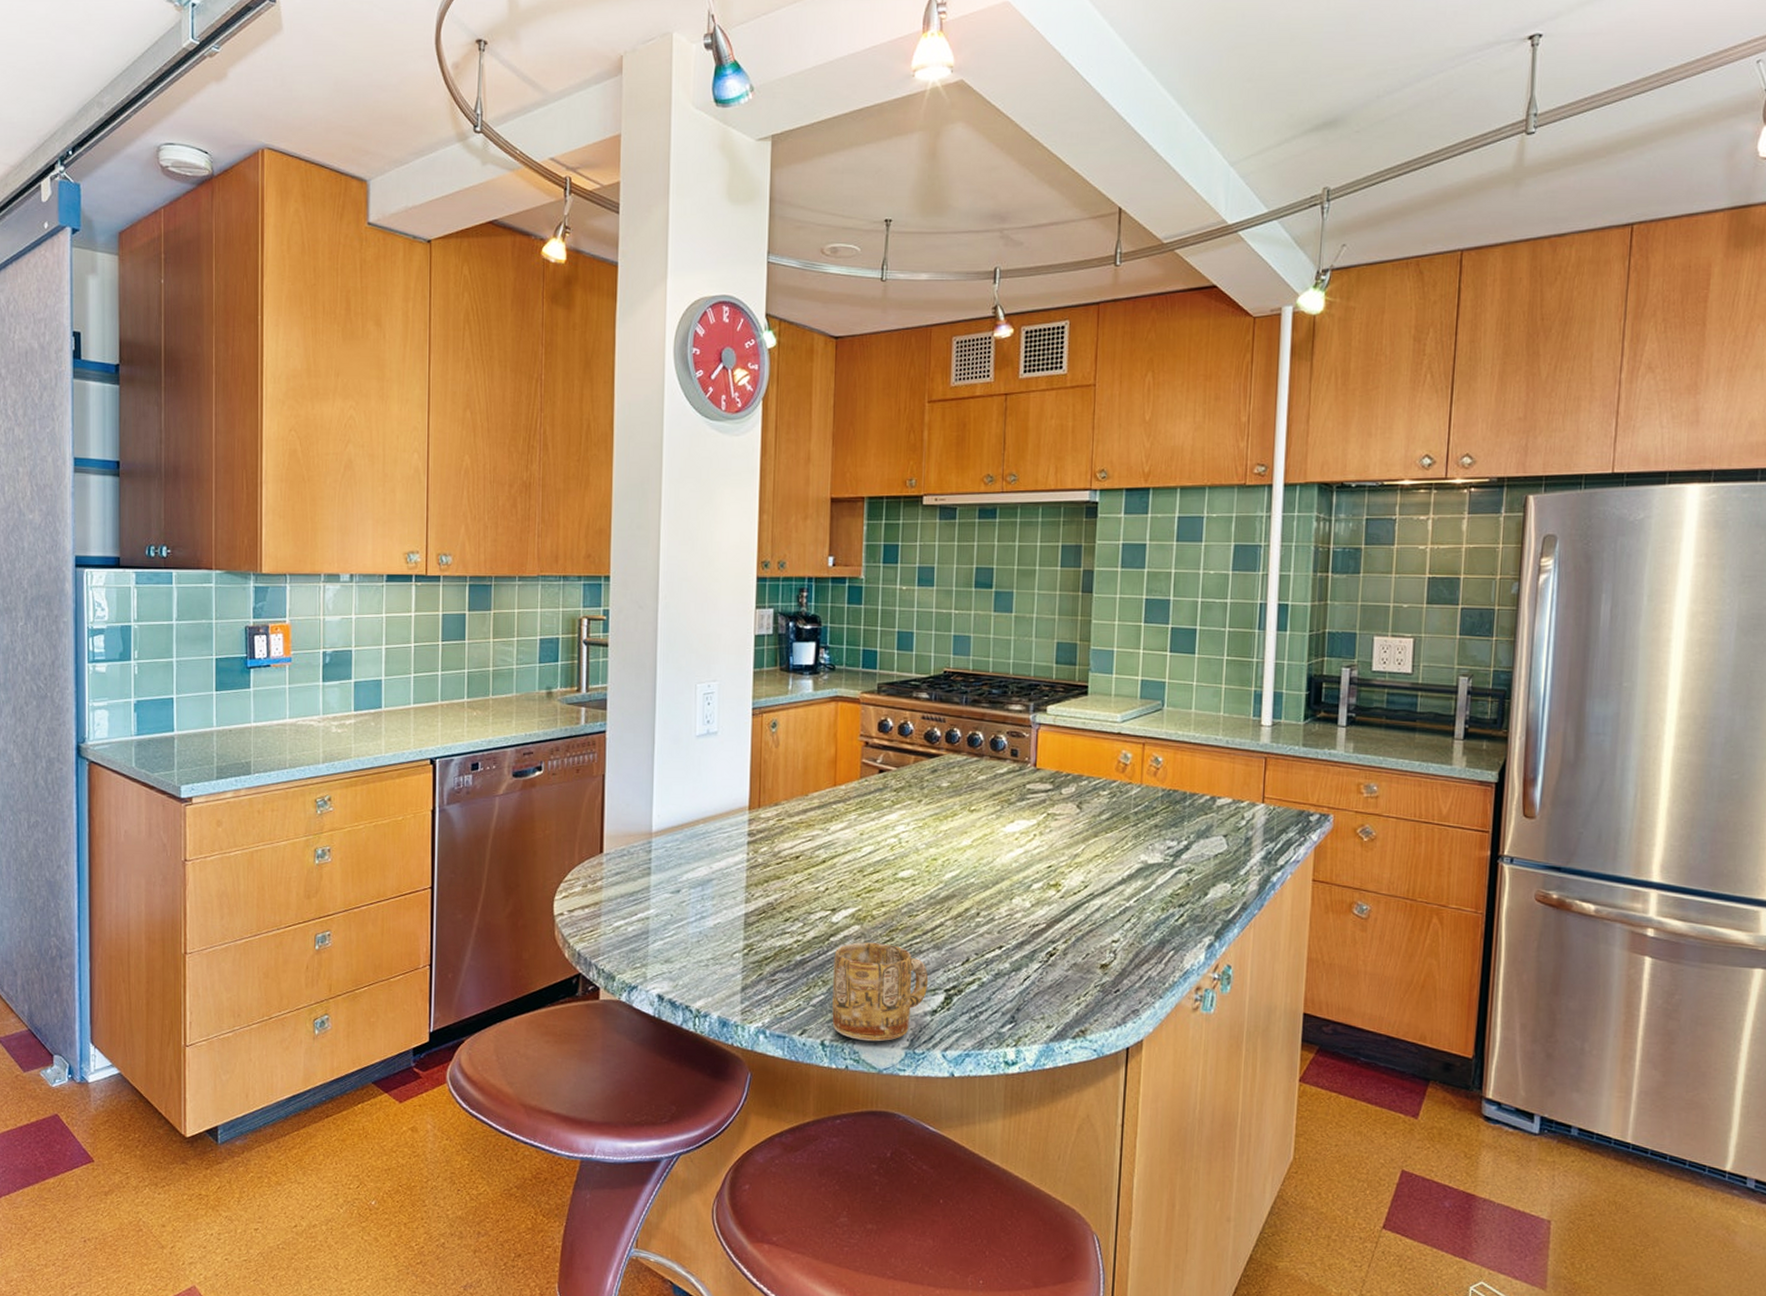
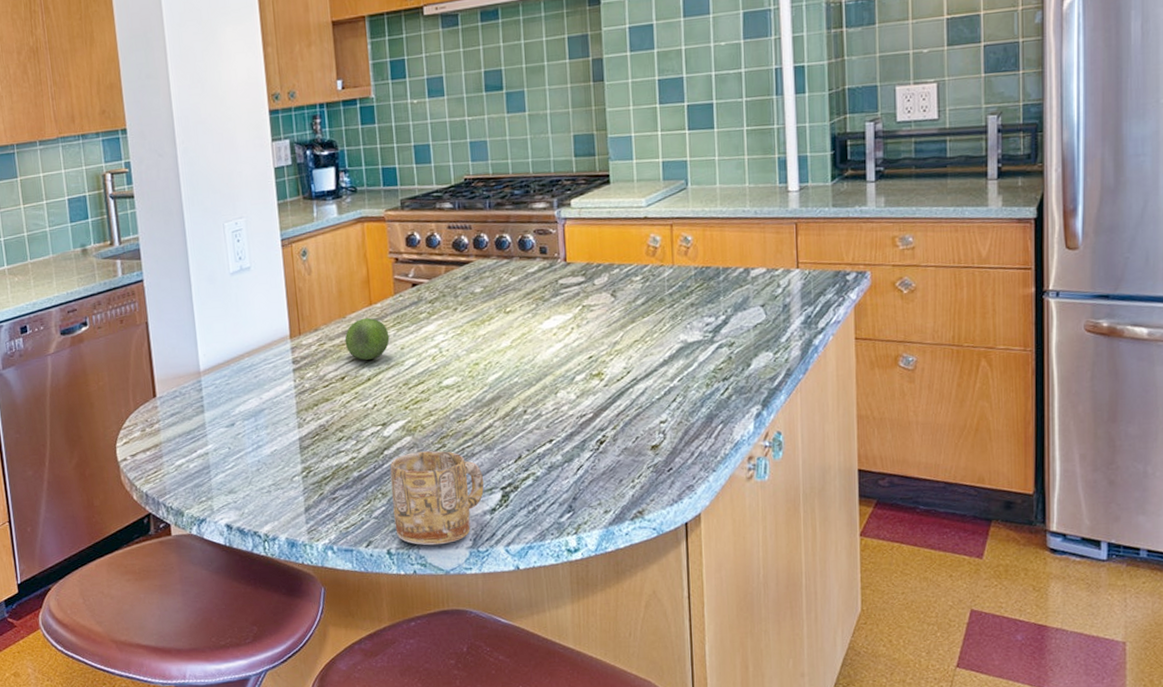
fruit: none [804,798,850,842] -> present [344,317,390,361]

